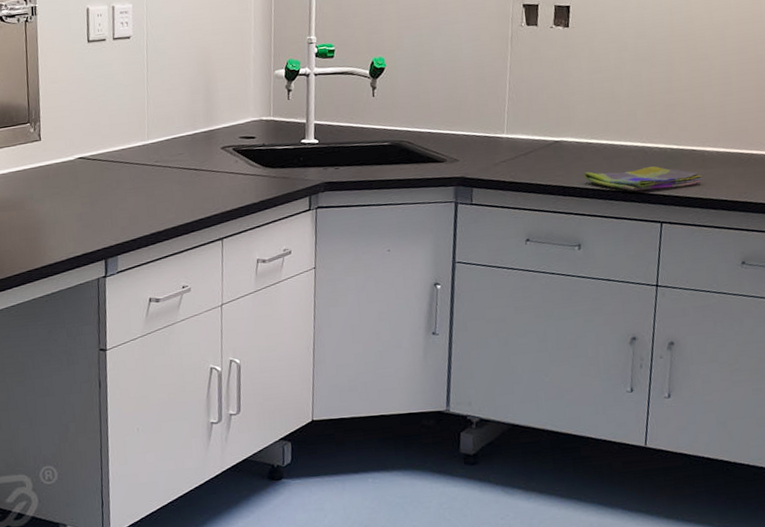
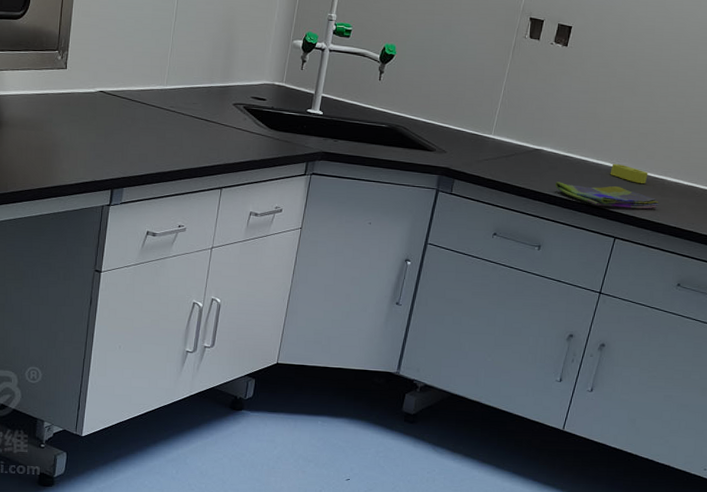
sponge: none [642,142,685,159] -> present [610,163,648,183]

